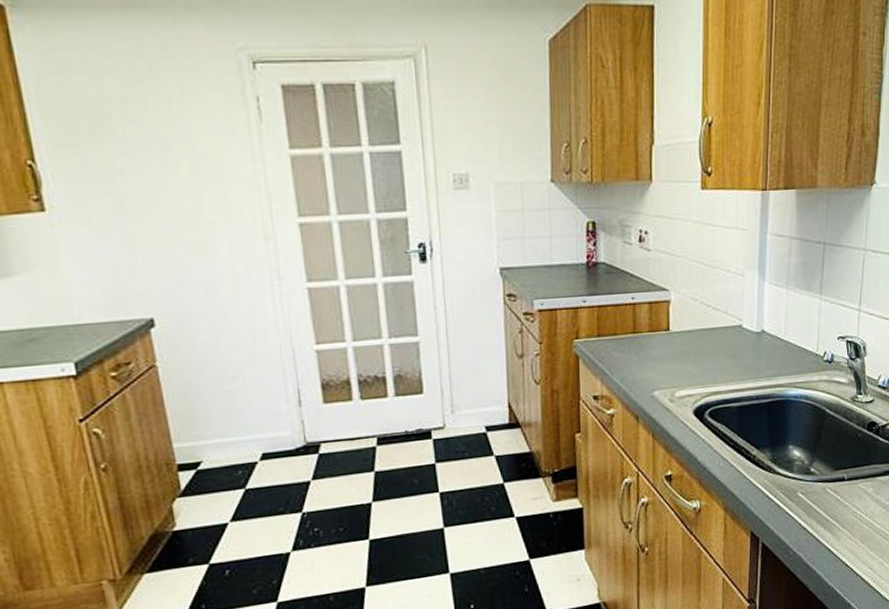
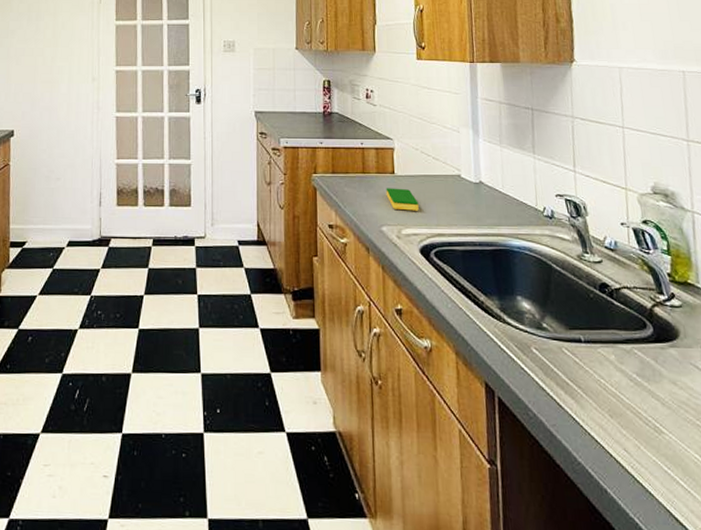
dish sponge: none [659,346,695,371] -> present [386,188,419,211]

